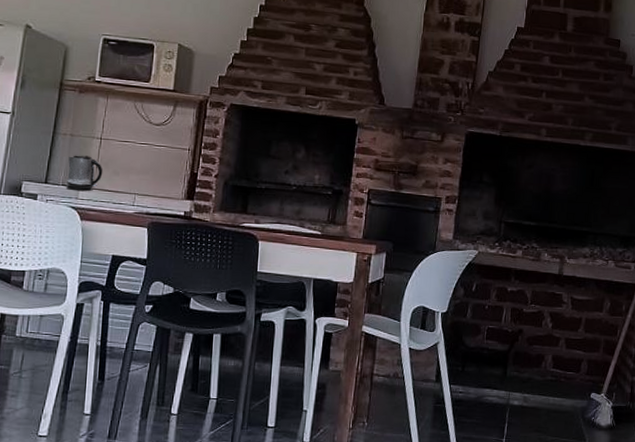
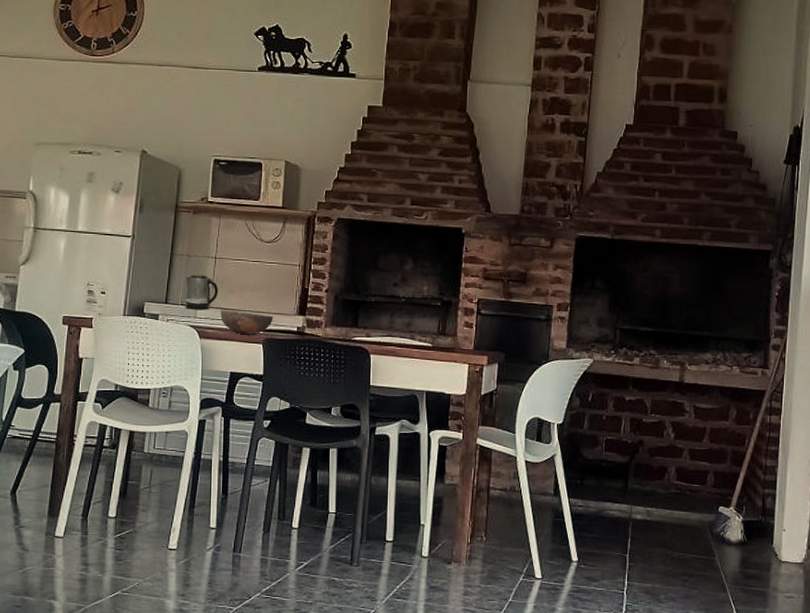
bowl: none [104,192,160,218] -> present [221,310,274,335]

